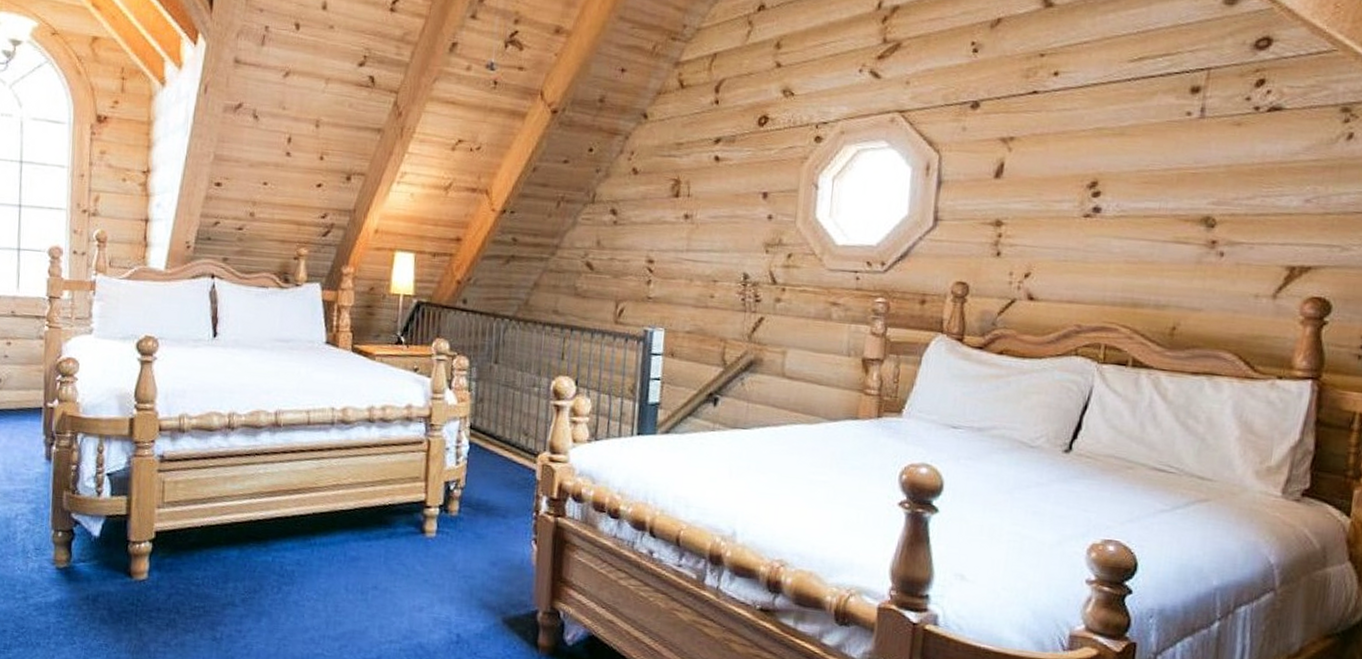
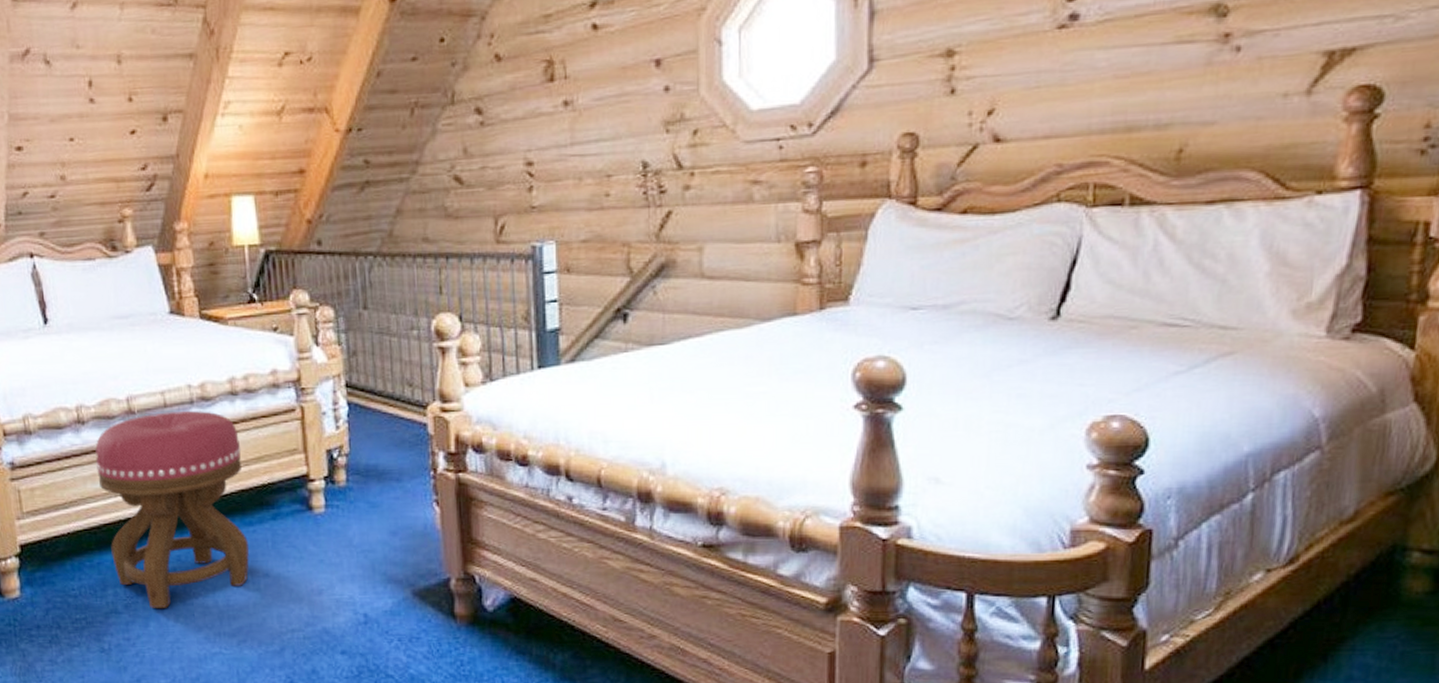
ottoman: none [237,429,370,607] -> present [95,411,249,608]

